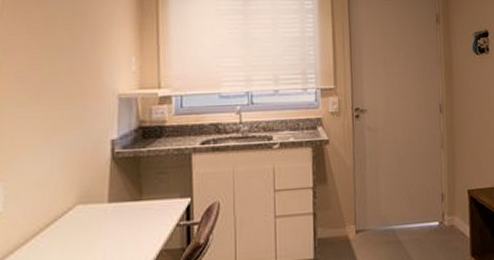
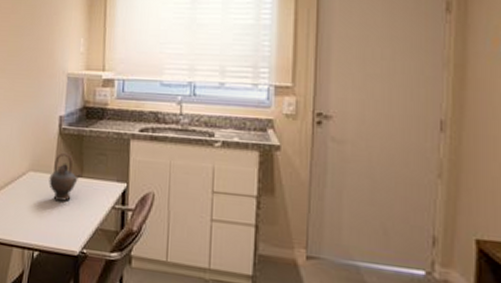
teapot: none [102,177,140,230] -> present [49,152,81,201]

